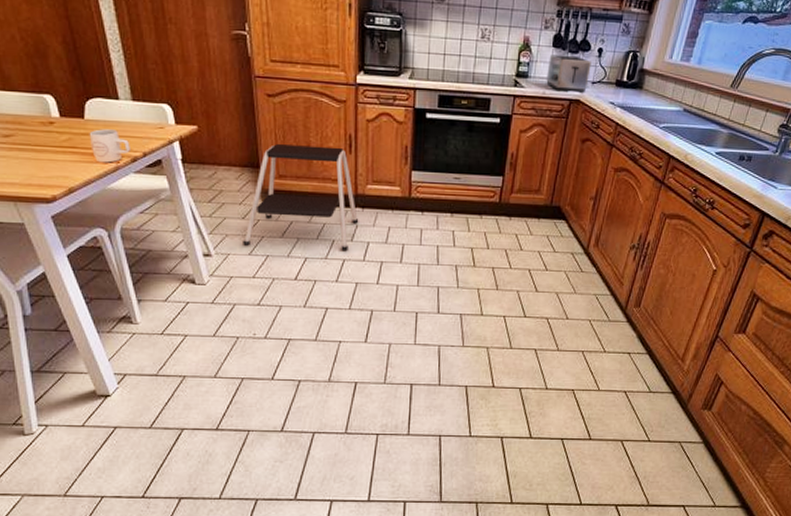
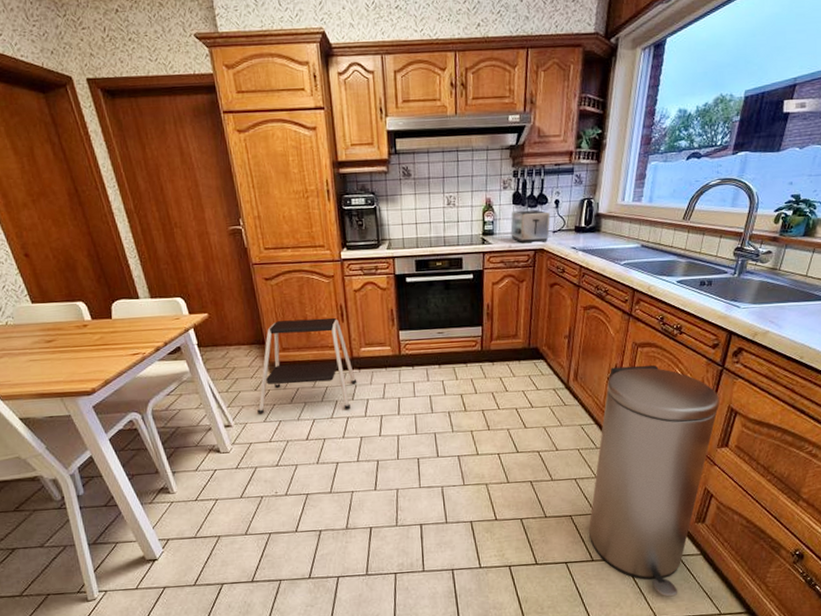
mug: present [89,129,130,163] -> none [117,325,153,355]
pedal bin: none [590,237,744,484] -> present [589,364,720,597]

